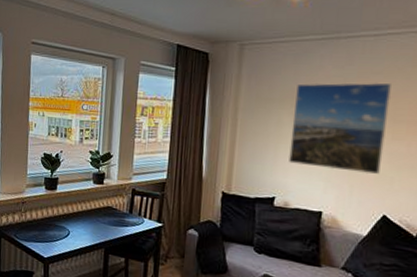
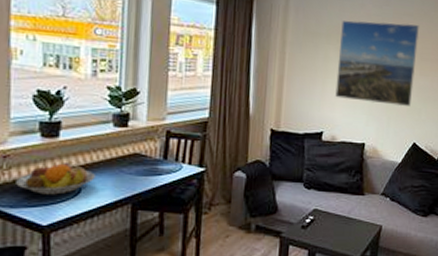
fruit bowl: none [29,209,79,235] -> present [16,161,95,195]

